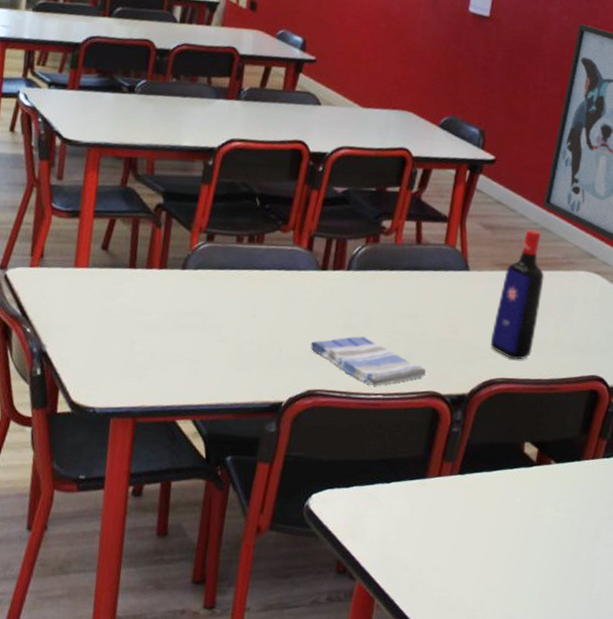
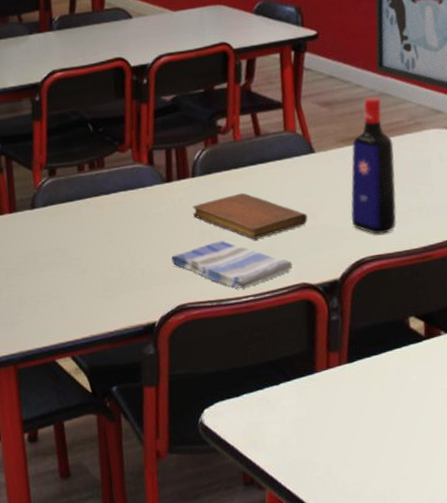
notebook: none [341,294,450,341] -> present [193,192,308,239]

